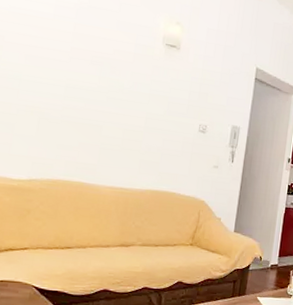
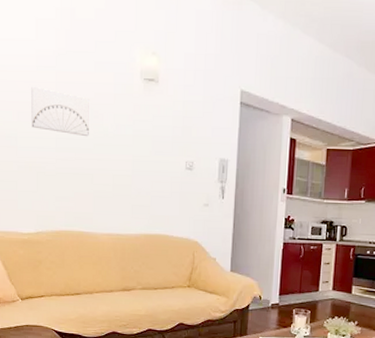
wall art: none [39,33,107,90] -> present [31,86,89,137]

